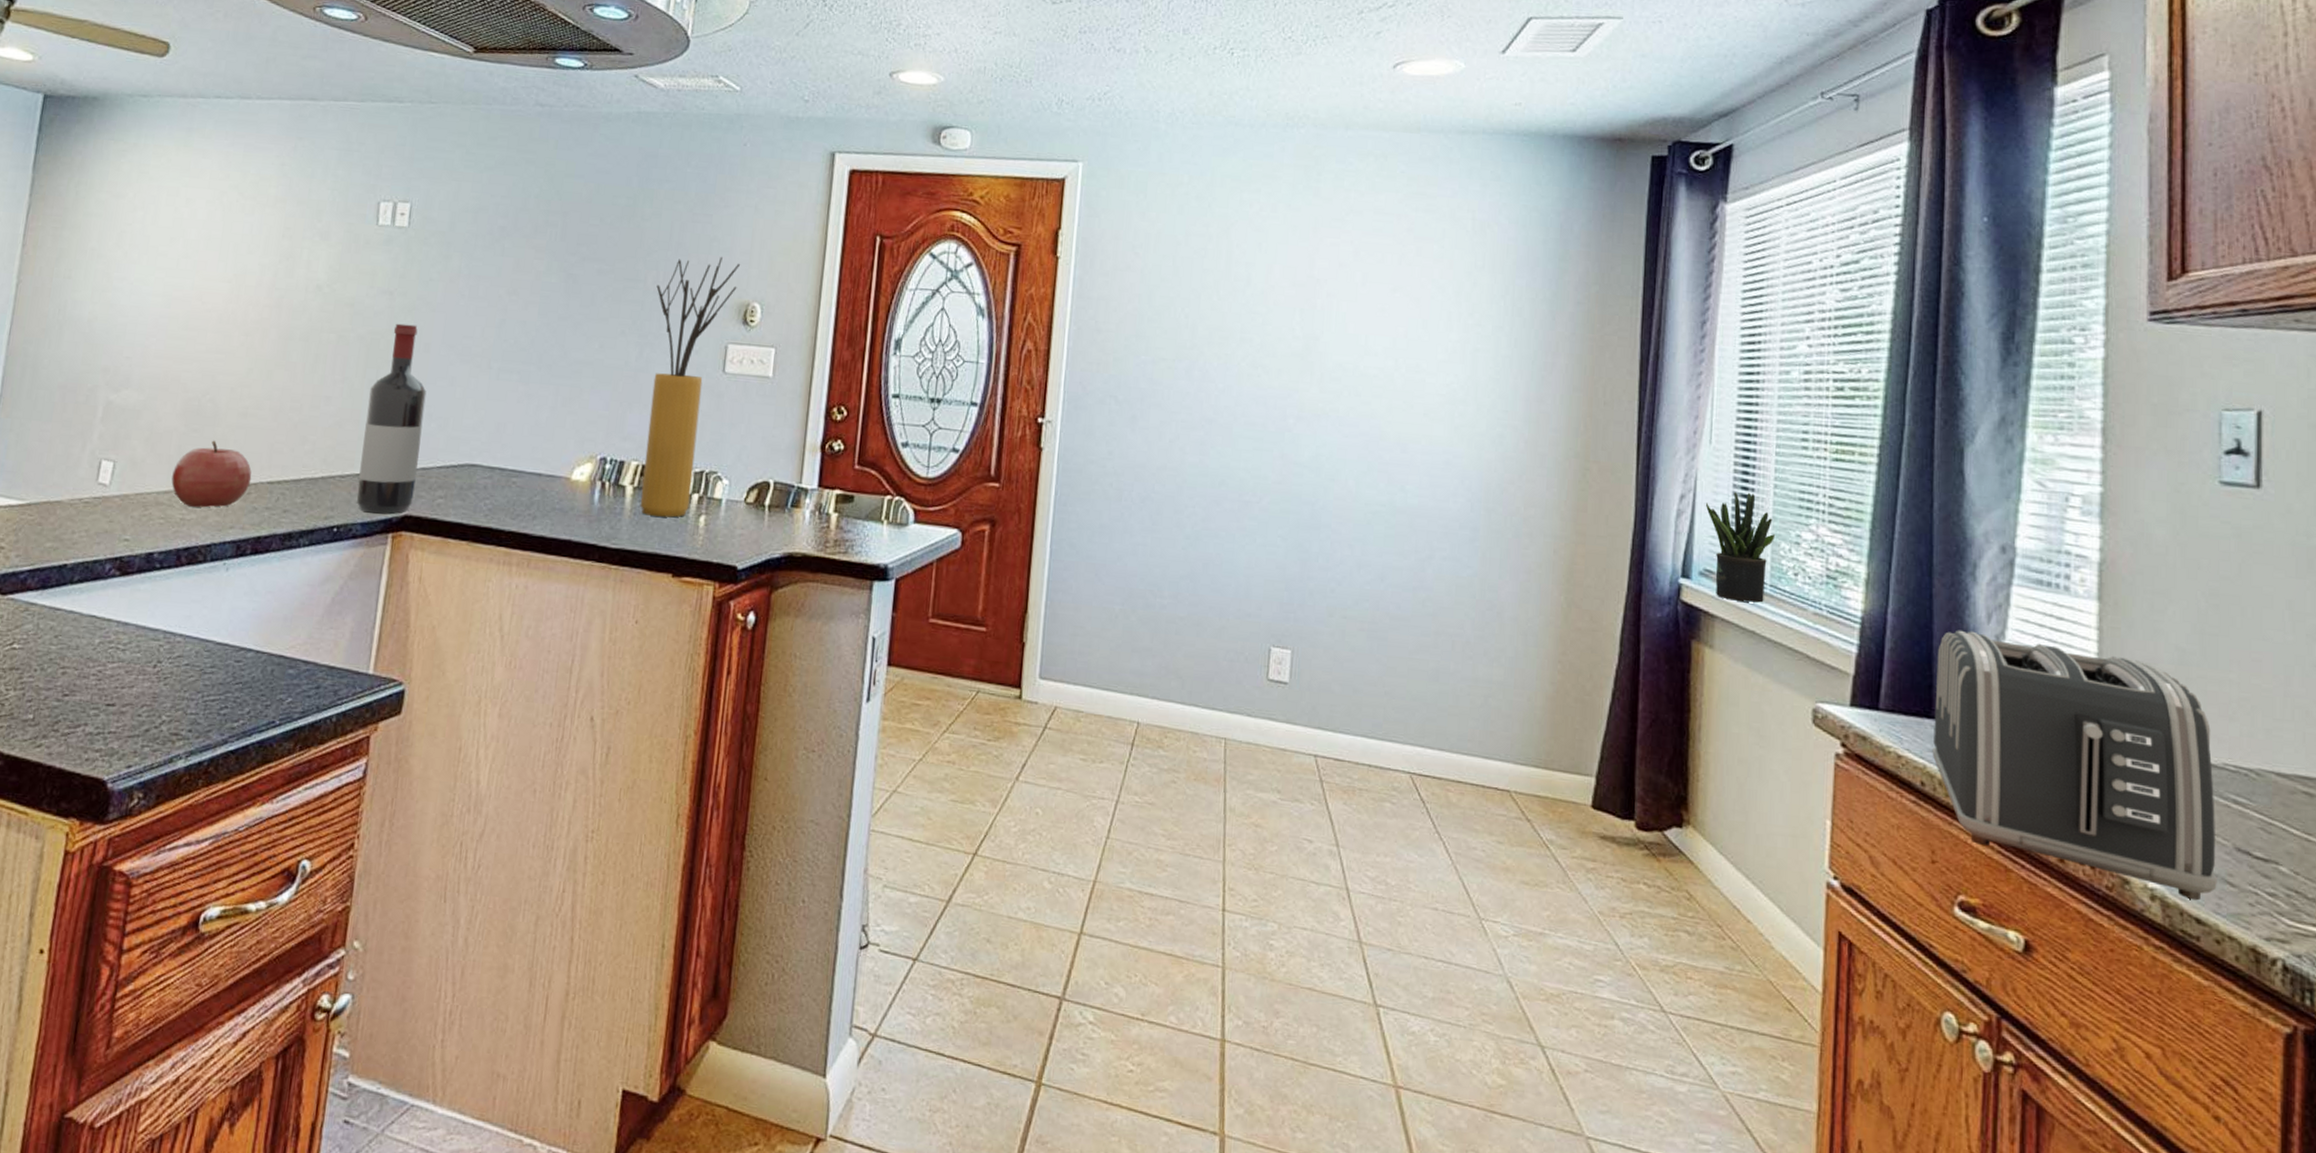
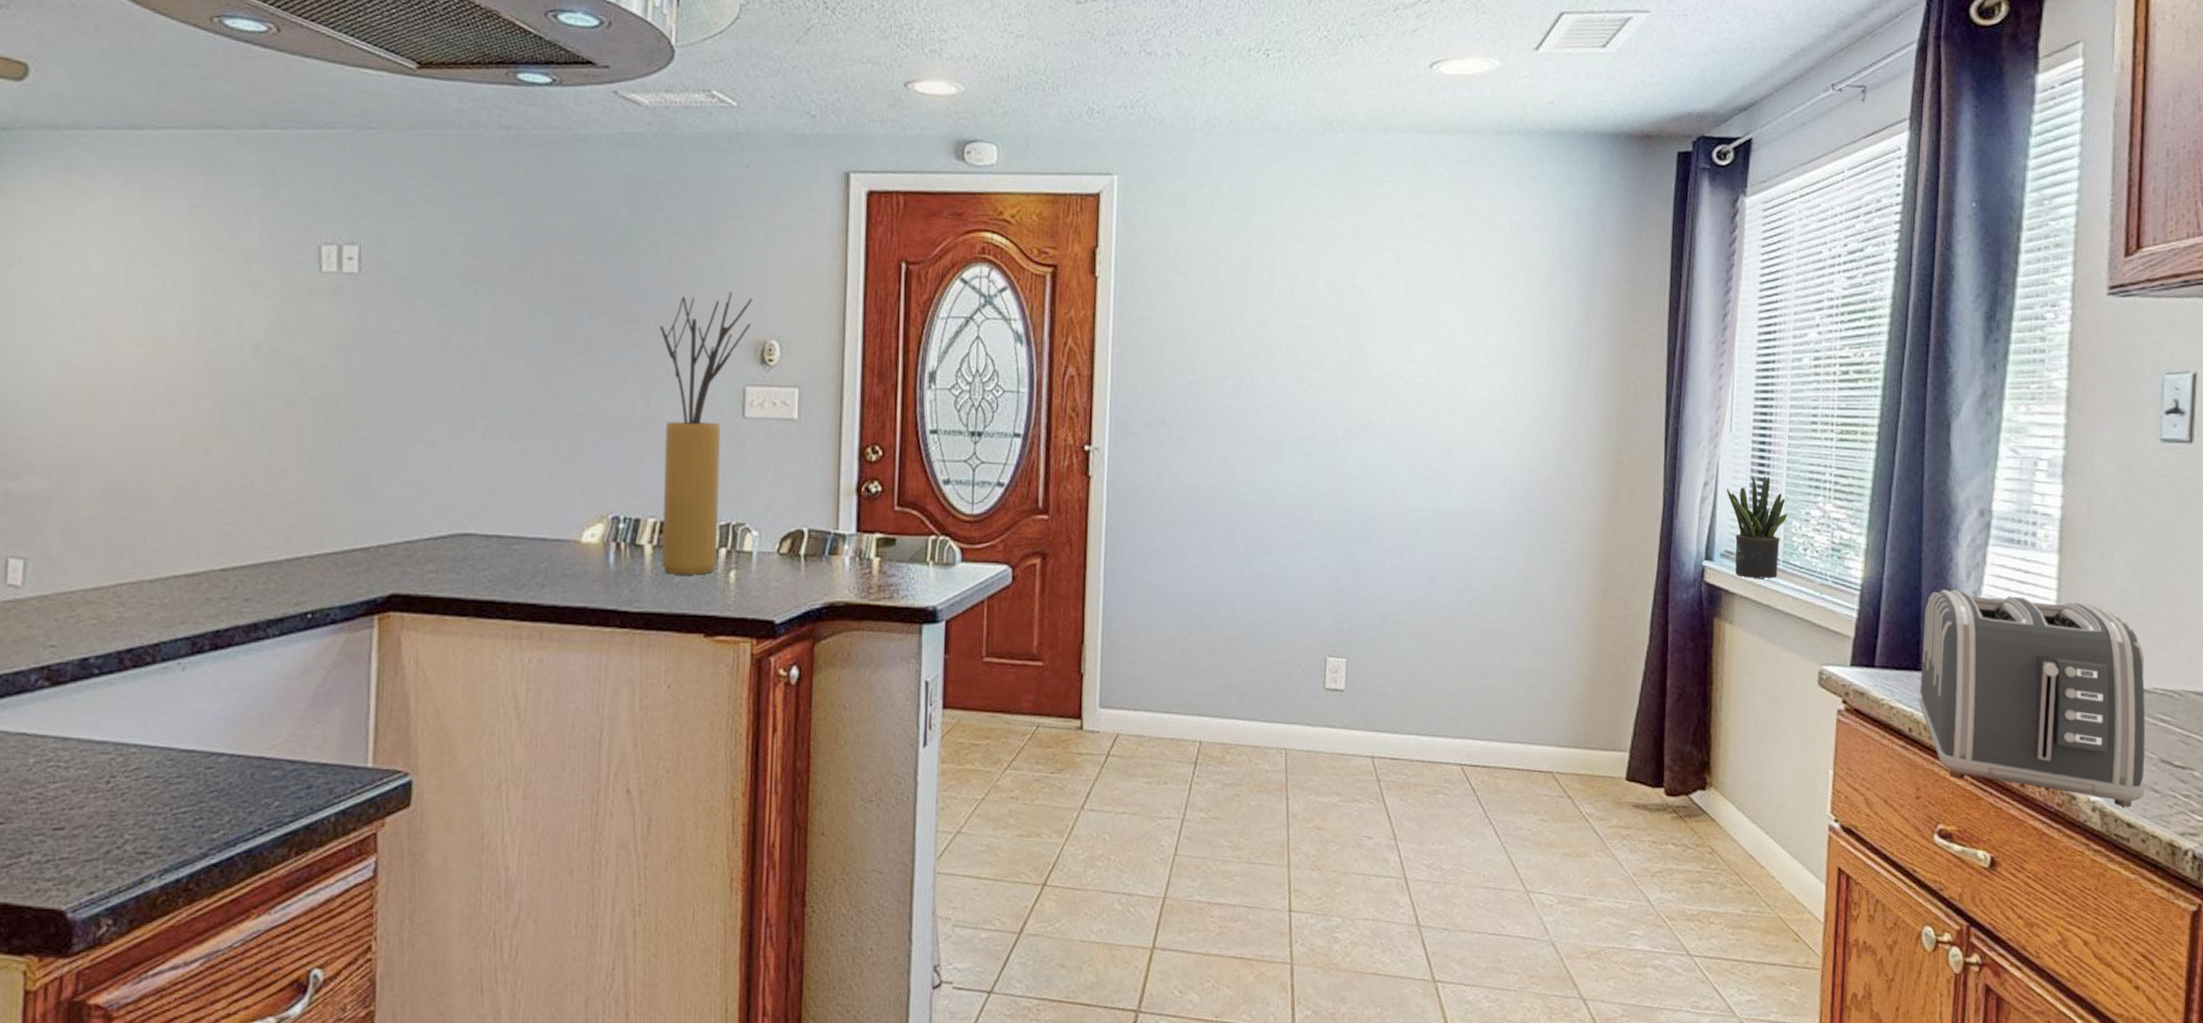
fruit: present [171,440,252,508] -> none [100,527,200,603]
wine bottle: present [356,323,427,515] -> none [331,383,402,596]

